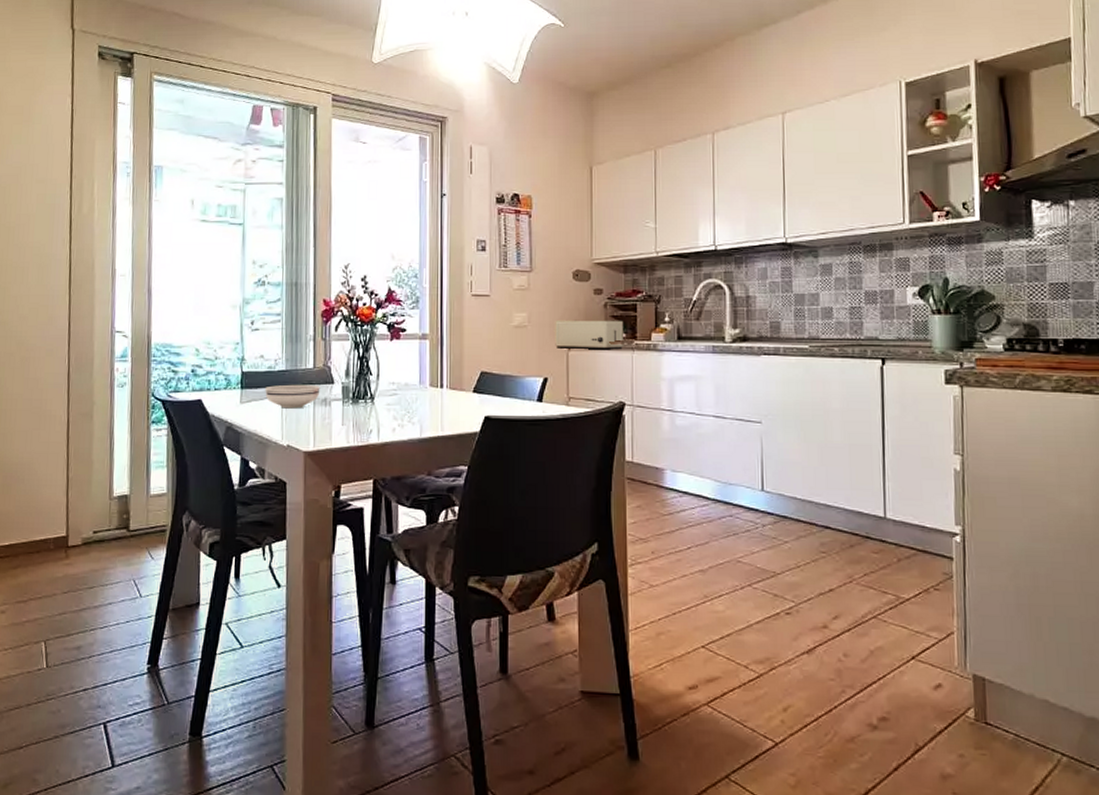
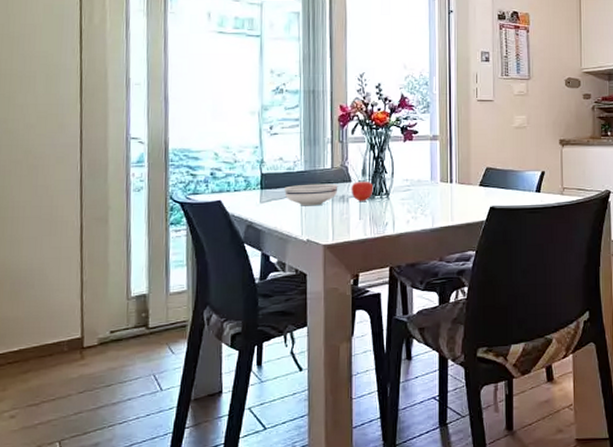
fruit: none [333,381,358,405] -> present [351,179,374,201]
toaster: present [555,321,623,350] -> none [550,121,608,147]

